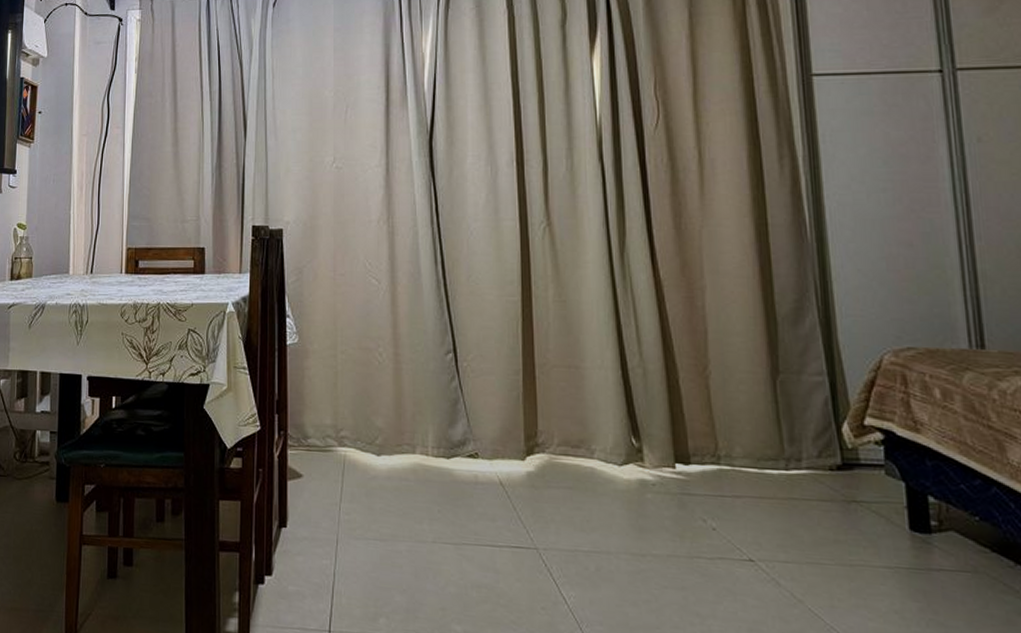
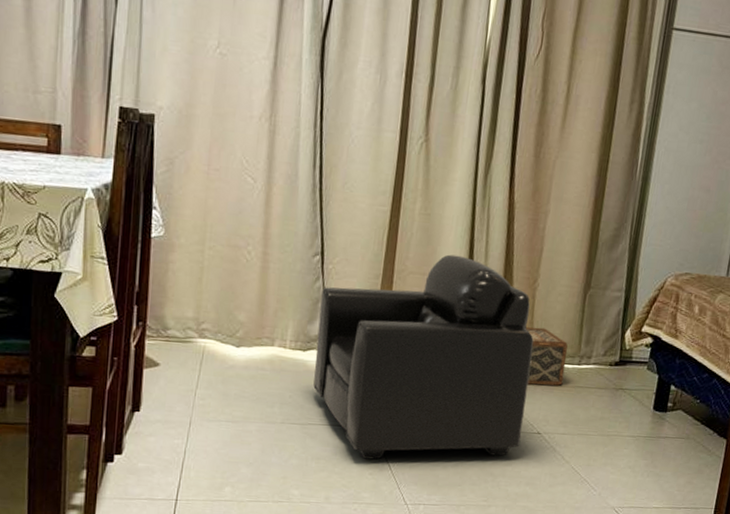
armchair: none [459,343,729,590] -> present [313,254,534,460]
woven basket: none [706,423,770,497] -> present [526,327,568,386]

